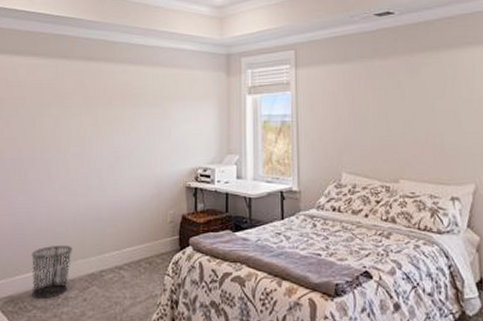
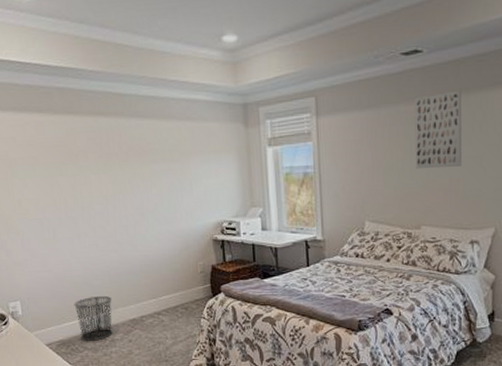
wall art: none [388,48,437,122] -> present [414,90,461,170]

